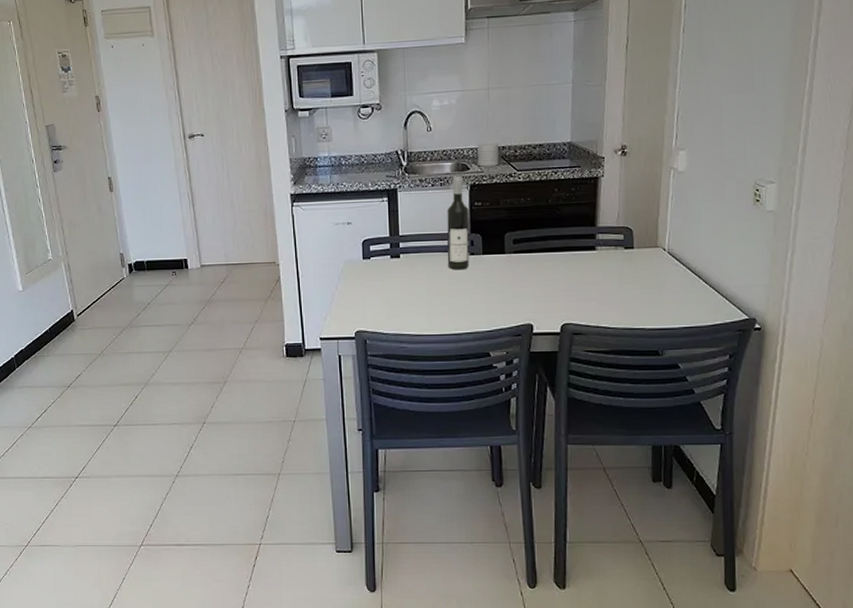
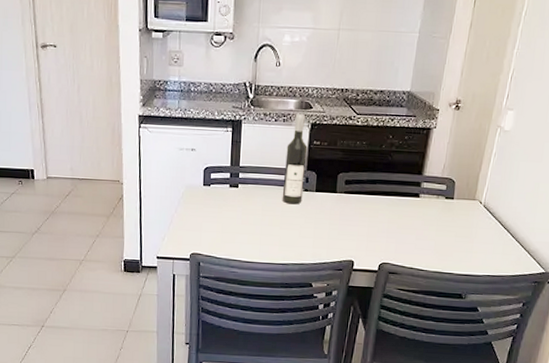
mug: present [477,143,500,167] -> none [321,83,343,108]

